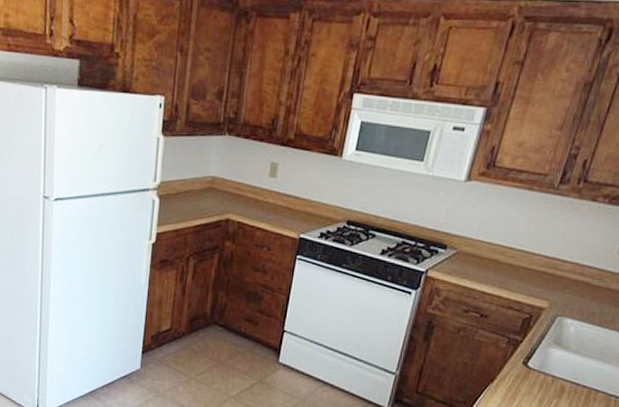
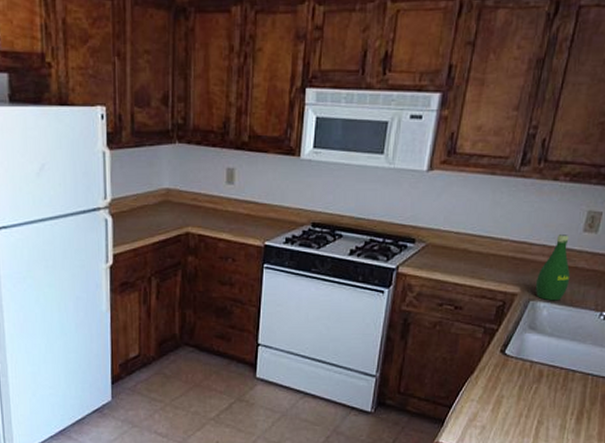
bottle: none [564,254,603,320] -> present [536,235,570,301]

